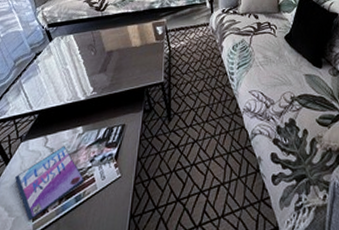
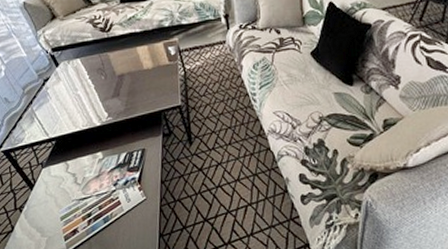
video game case: present [15,145,84,221] -> none [42,170,110,240]

